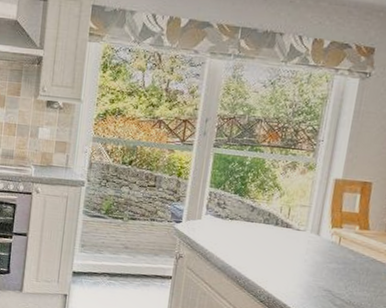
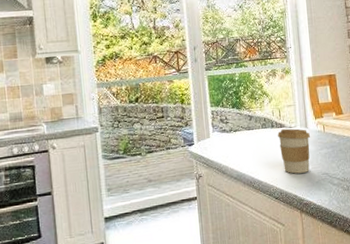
coffee cup: none [278,229,320,284] -> present [278,128,310,174]

